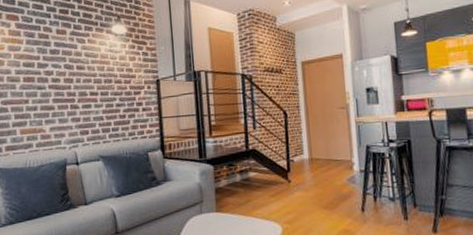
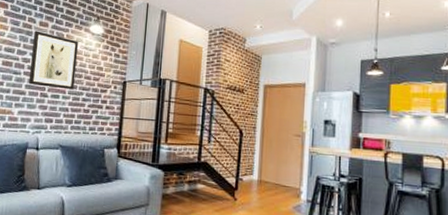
wall art: none [52,40,105,98] -> present [29,31,78,90]

